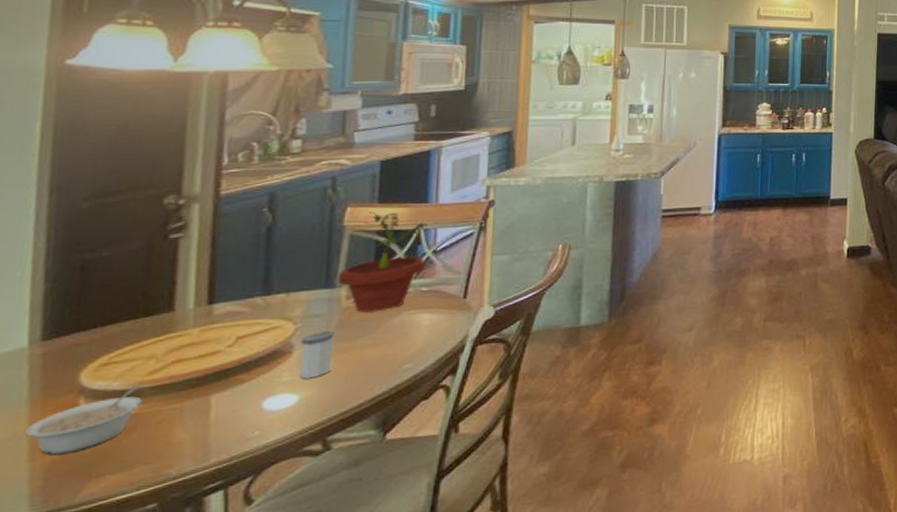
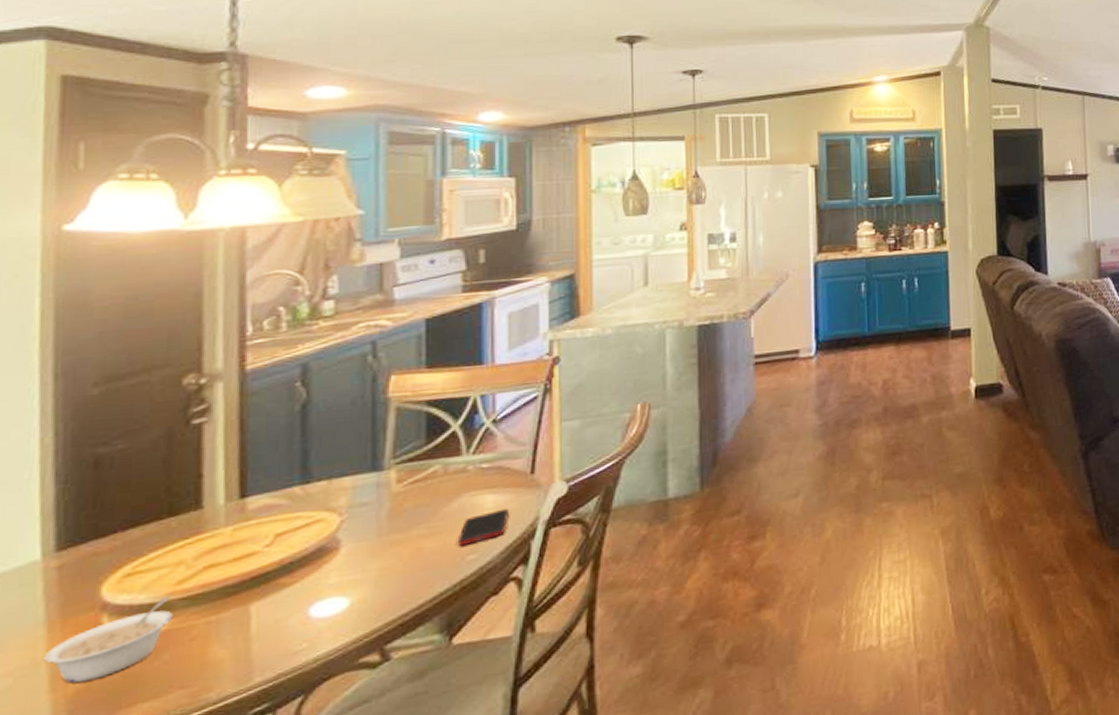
salt shaker: present [299,331,335,379] -> none [347,521,386,579]
potted plant: present [337,211,429,313] -> none [385,378,486,498]
cell phone: none [395,326,442,356] -> present [457,508,508,546]

